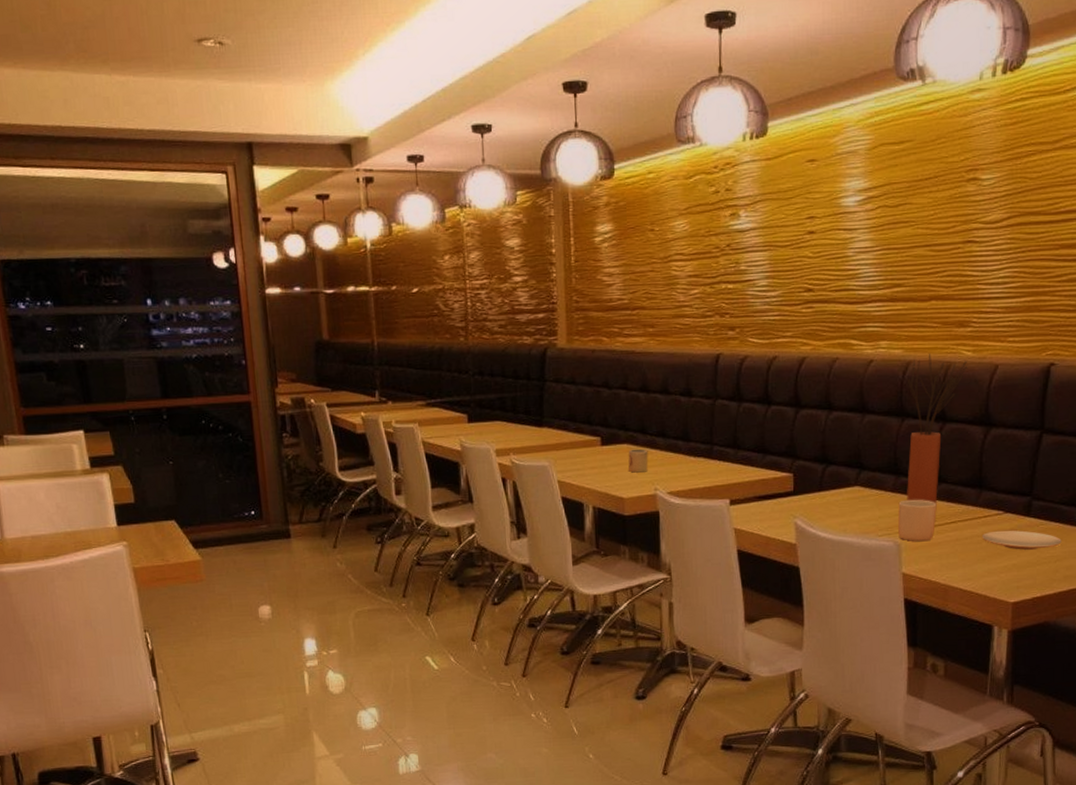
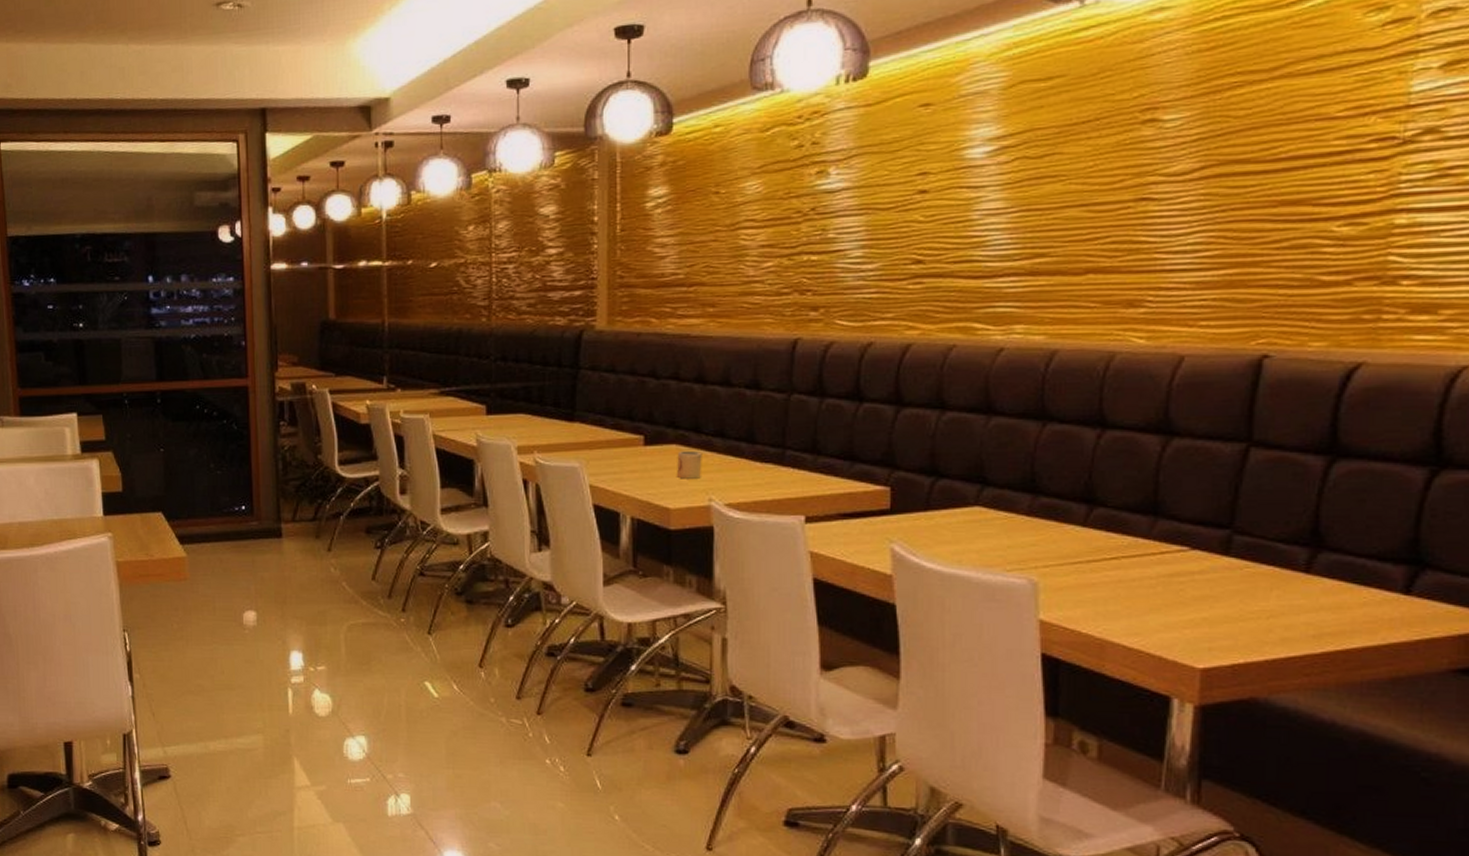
mug: present [898,499,937,542] -> none [1035,526,1091,581]
vase: present [906,354,967,504] -> none [1048,341,1138,533]
plate: present [981,530,1062,550] -> none [1156,572,1278,600]

